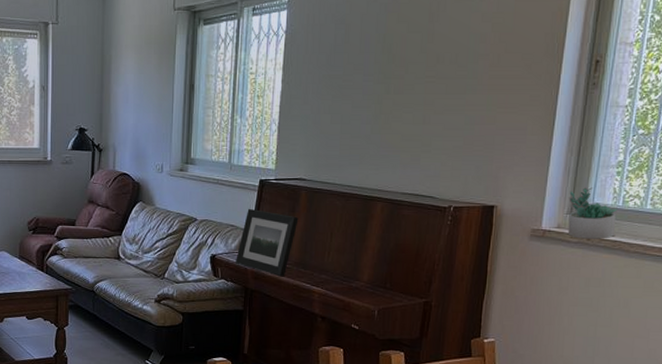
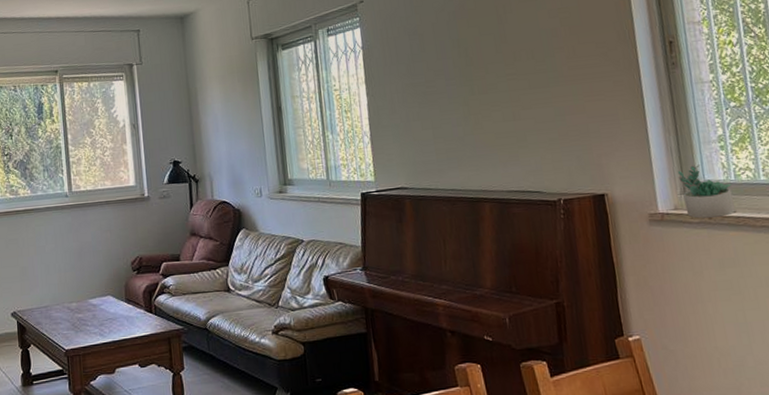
picture frame: present [236,208,299,277] -> none [350,223,408,292]

